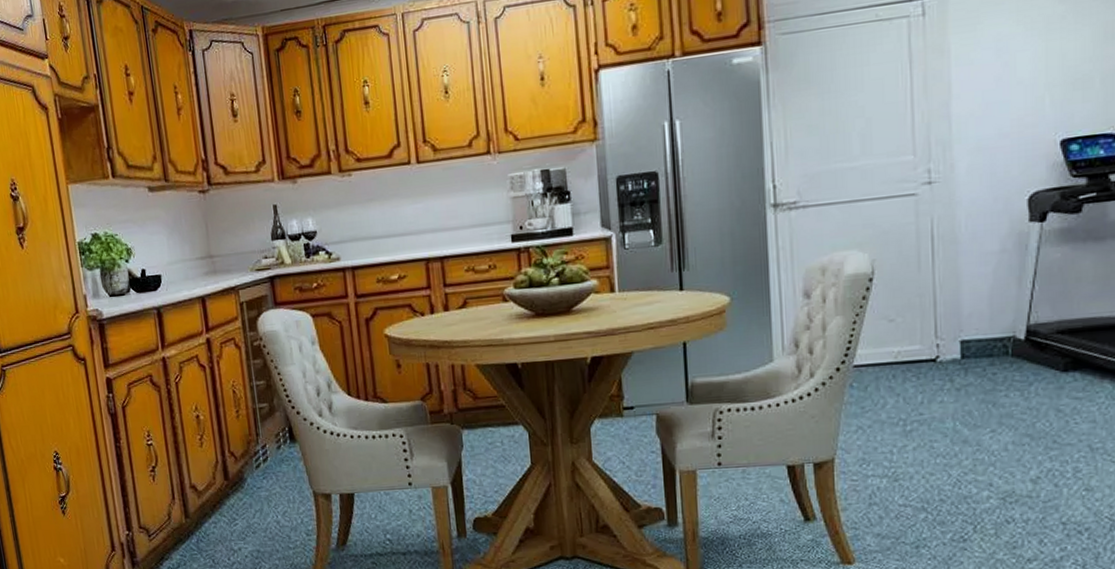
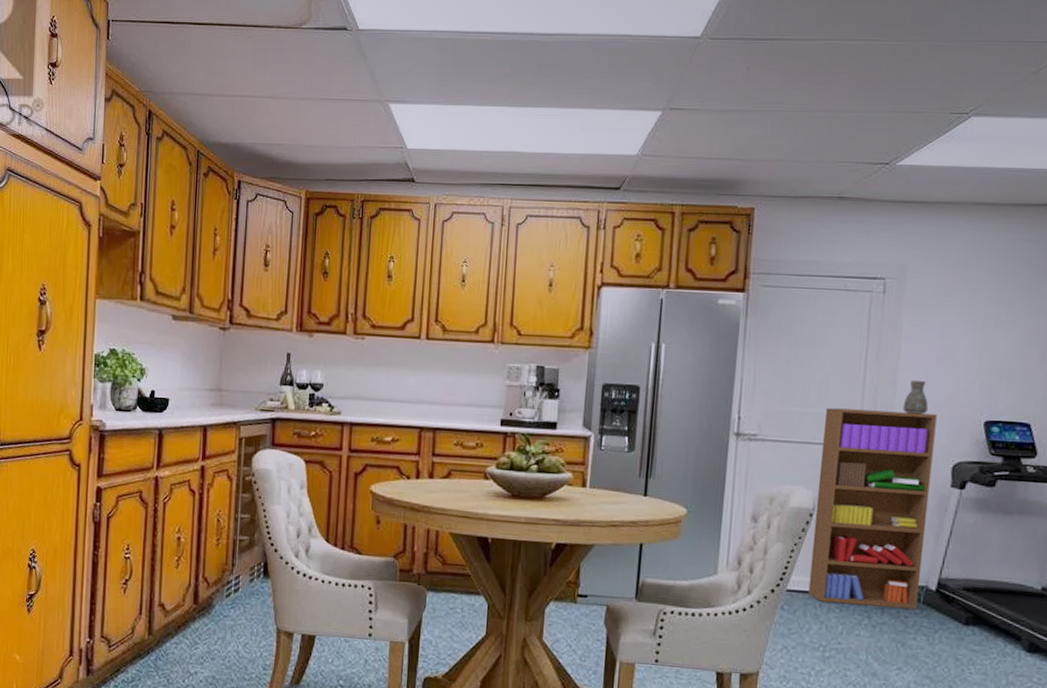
bookshelf: none [872,142,1006,372] -> present [808,407,937,610]
decorative vase: none [961,107,991,148] -> present [902,381,928,415]

